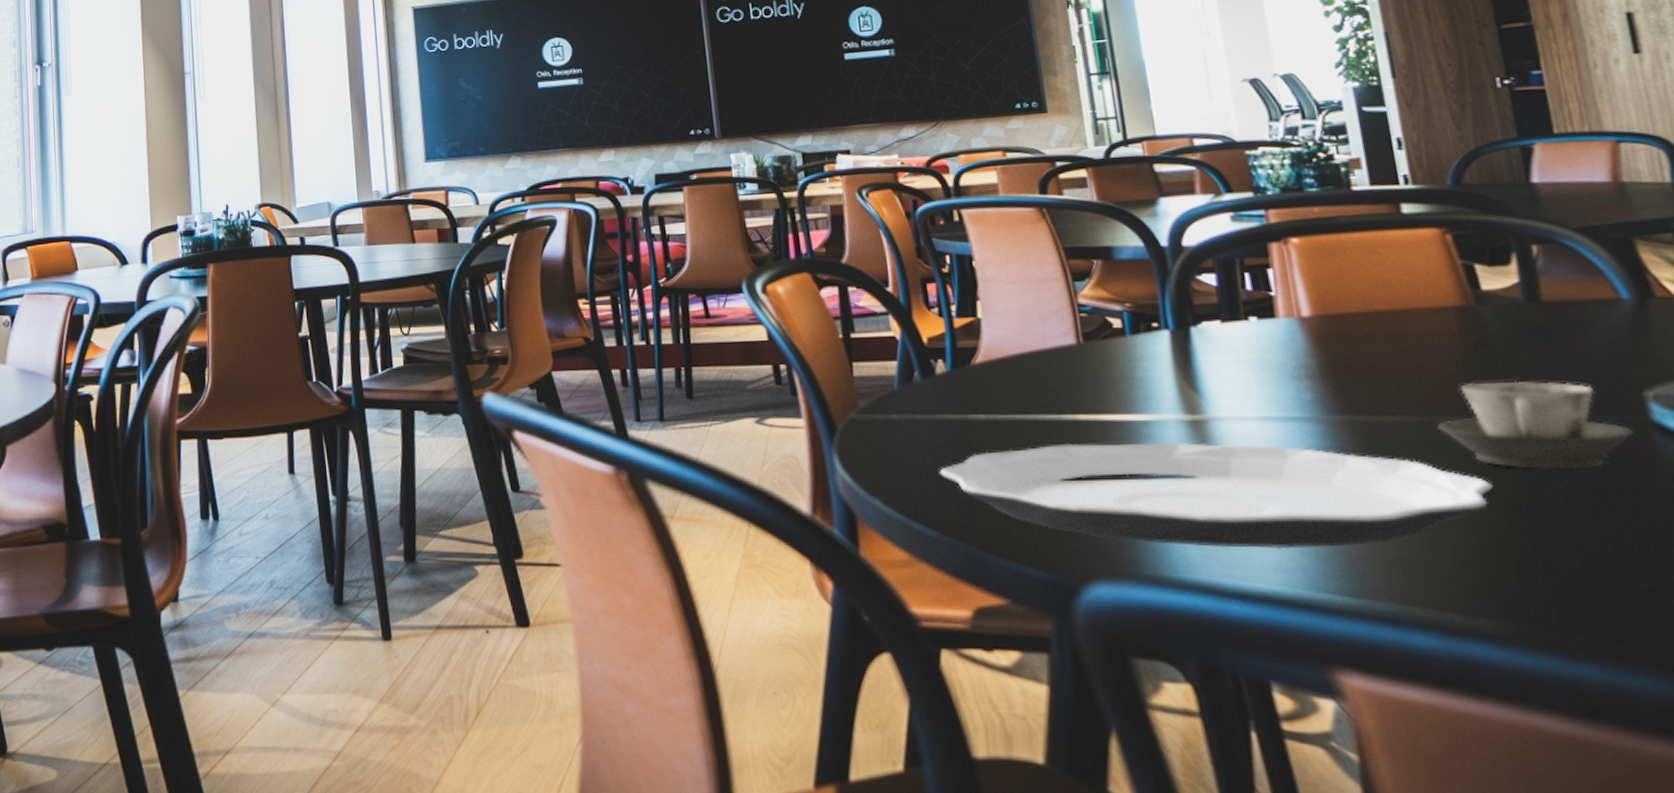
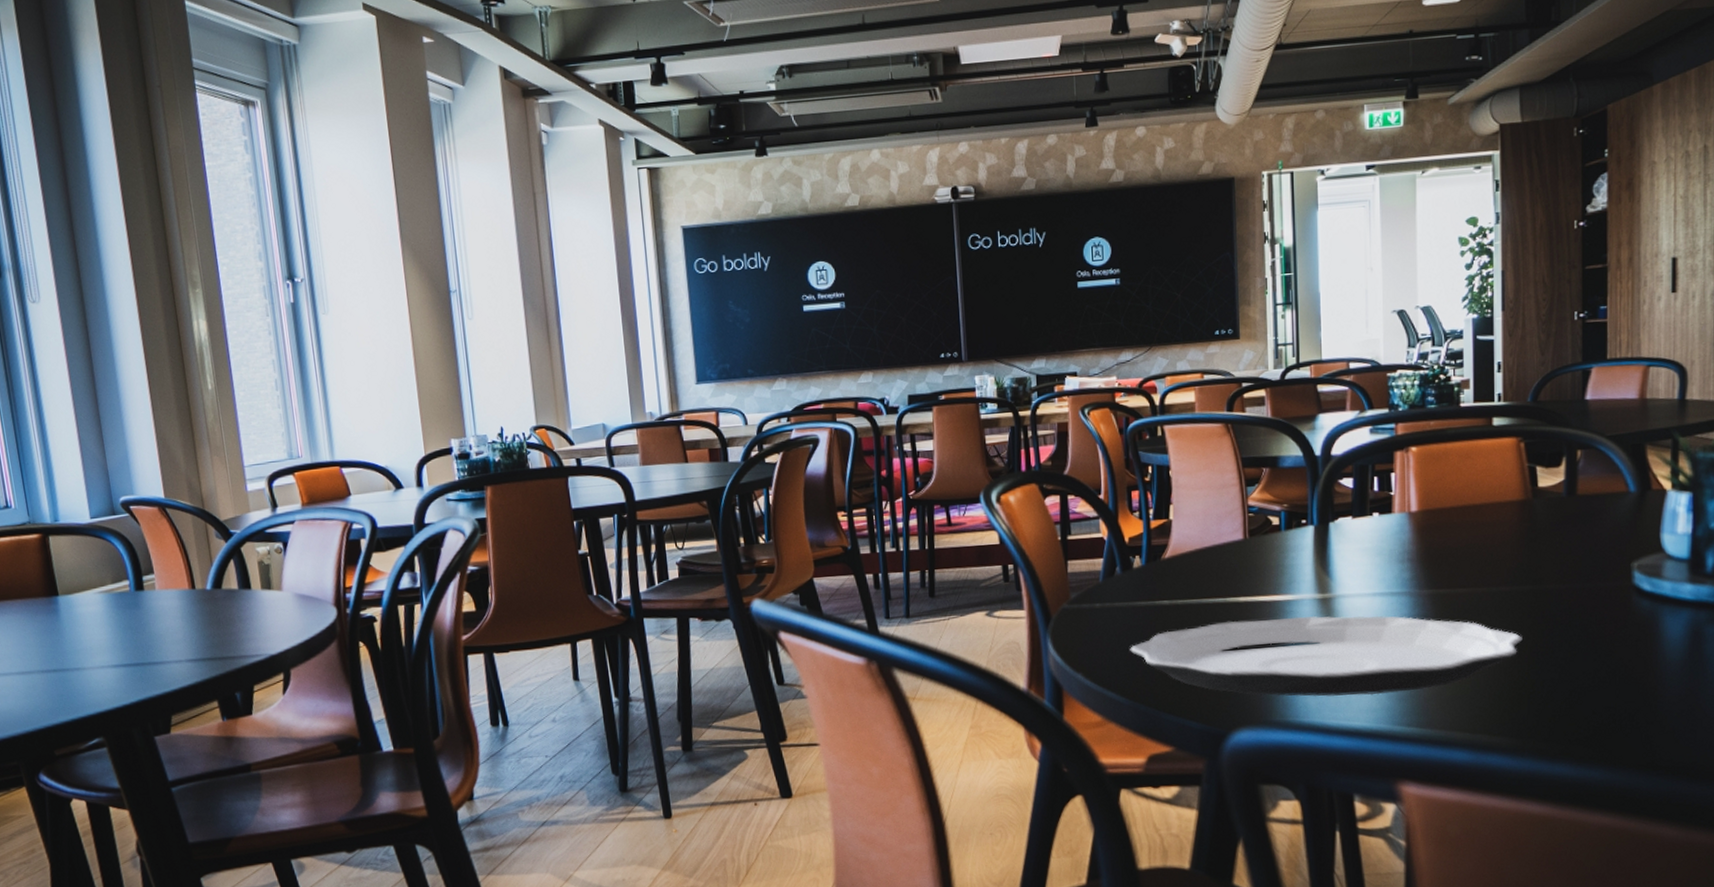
cup: present [1438,381,1634,469] -> none [1493,557,1620,625]

